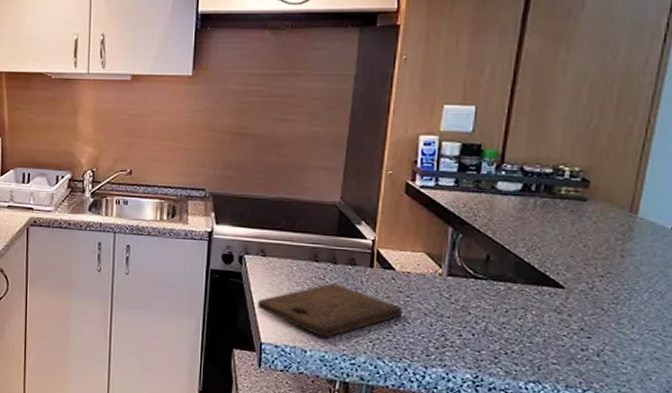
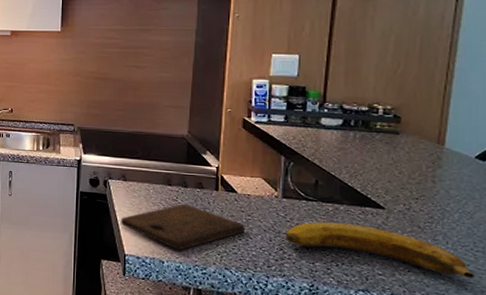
banana: none [448,303,663,367] -> present [285,222,476,278]

